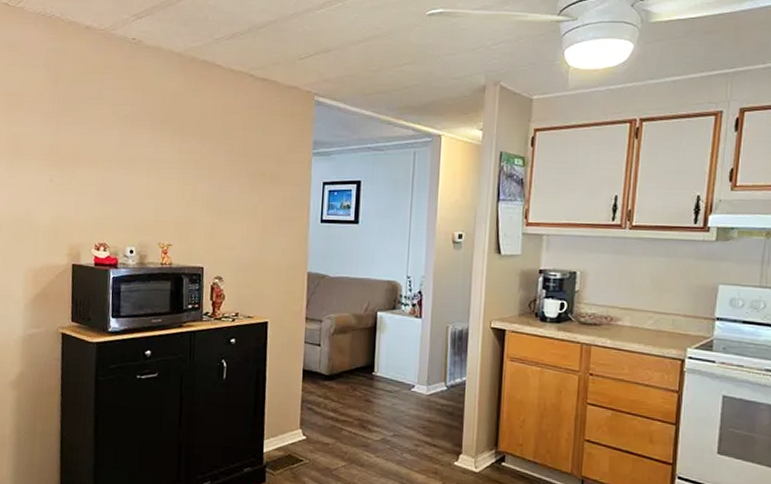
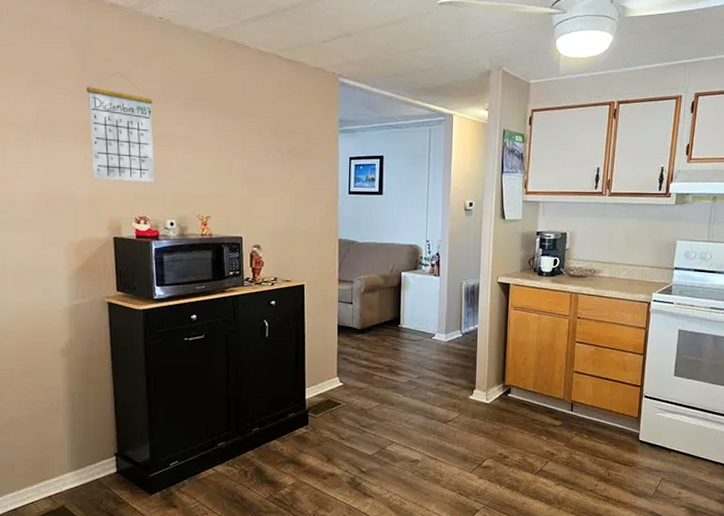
calendar: none [56,94,121,208] -> present [87,72,155,183]

